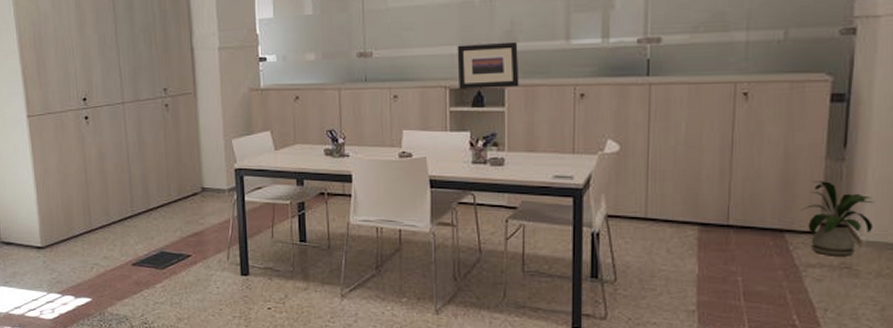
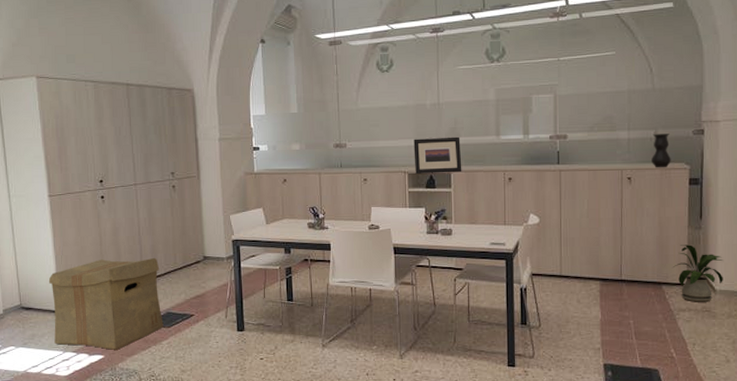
cardboard box: none [29,188,157,292] -> present [48,257,164,350]
vase: none [778,34,806,81] -> present [652,134,671,168]

